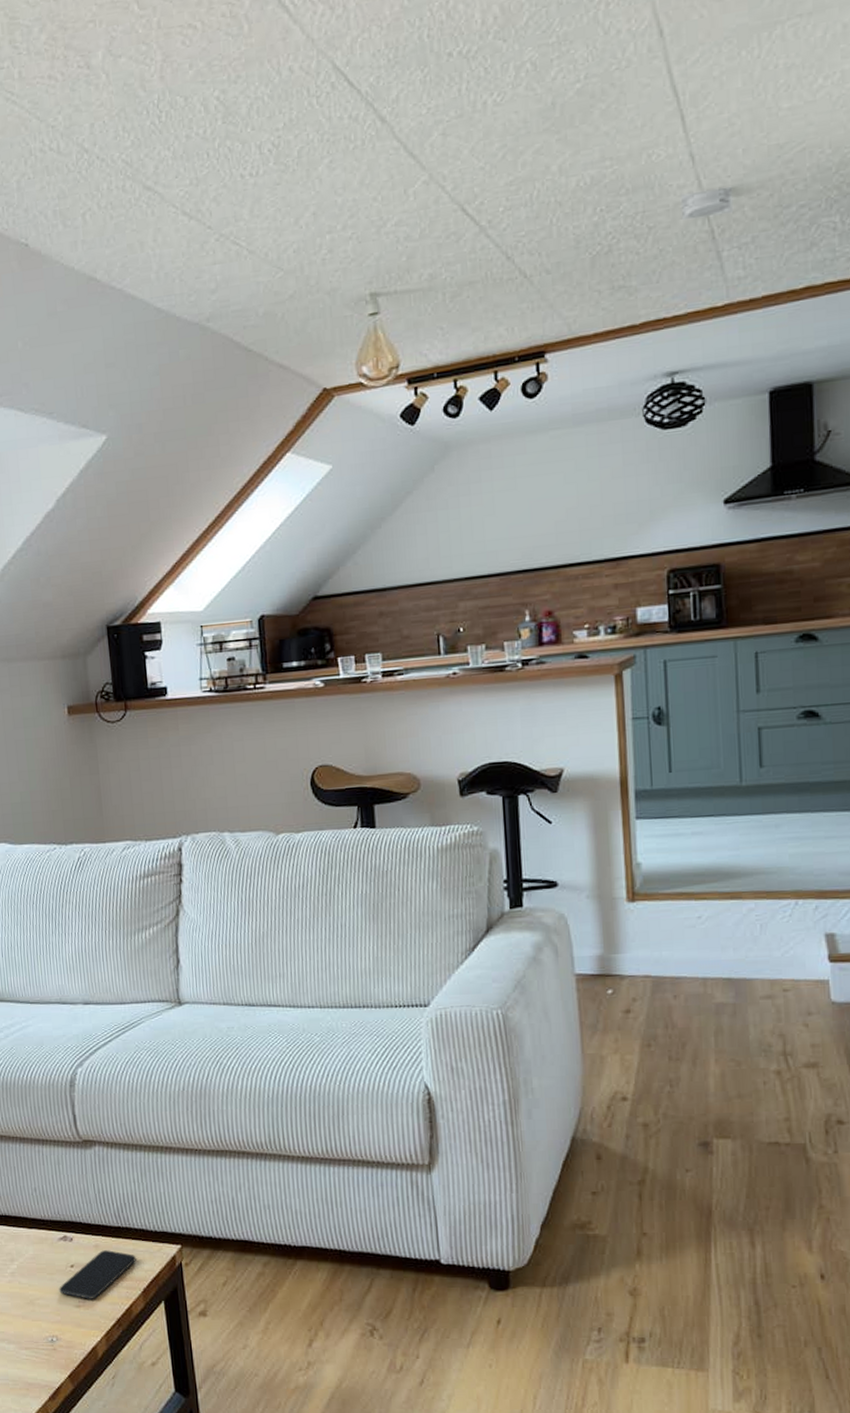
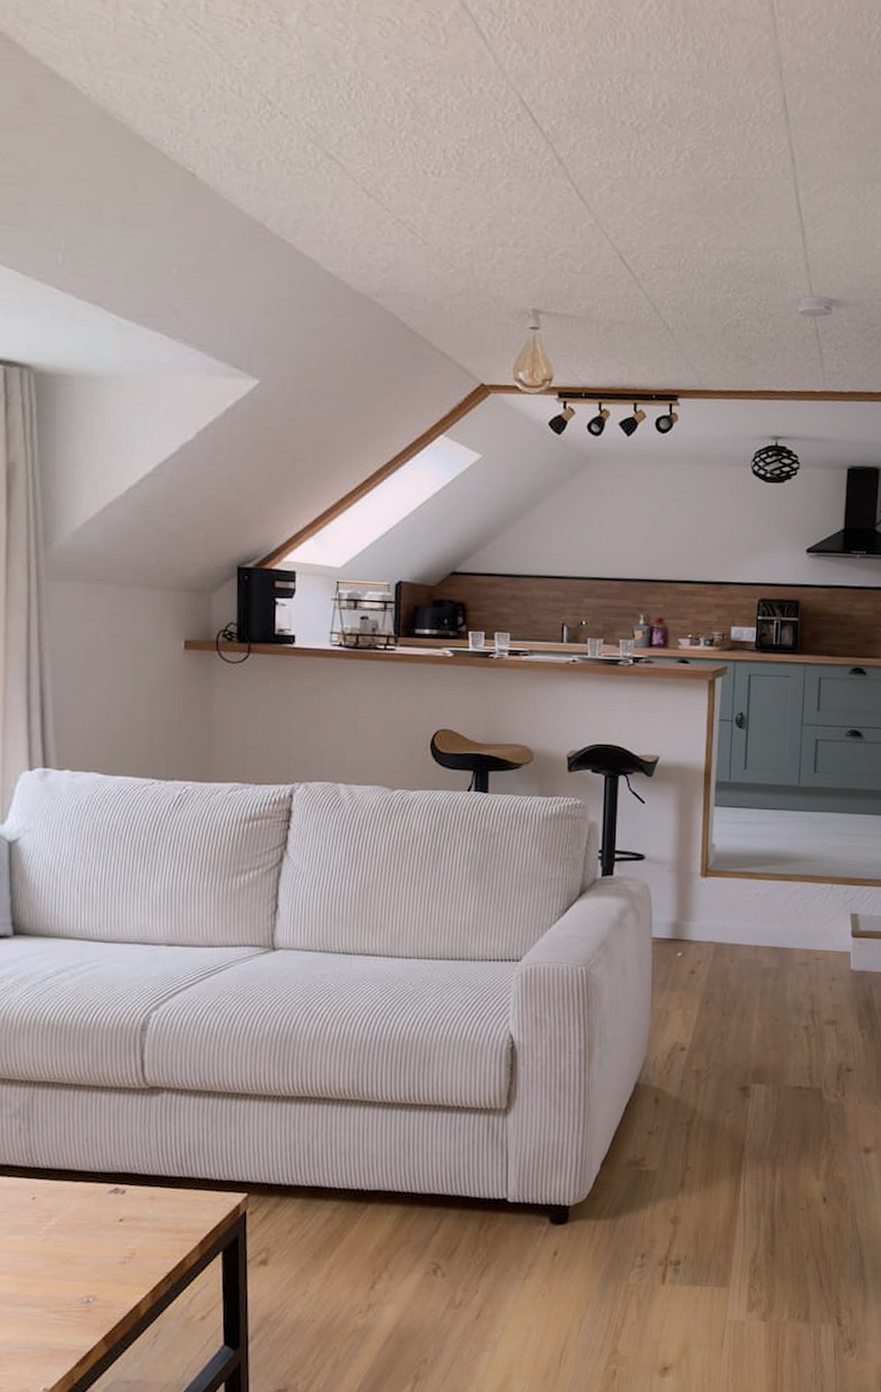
smartphone: present [59,1250,136,1299] -> none [103,1201,196,1255]

